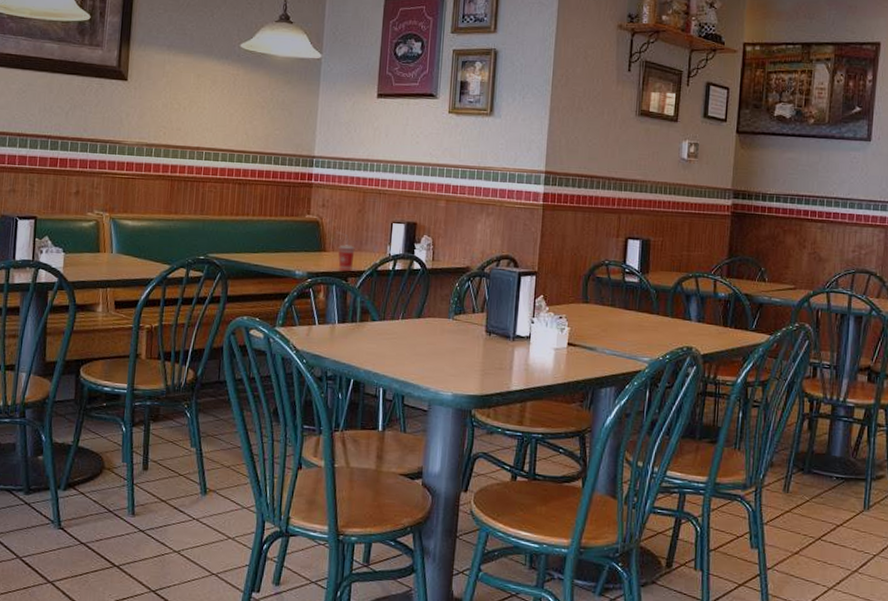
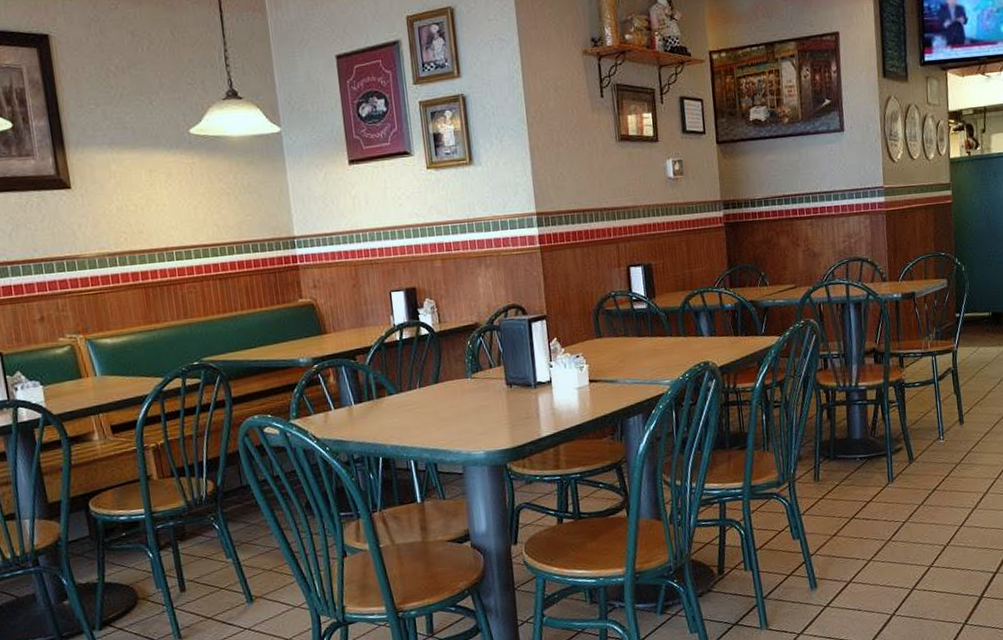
beverage cup: present [335,232,355,272] -> none [333,311,359,351]

